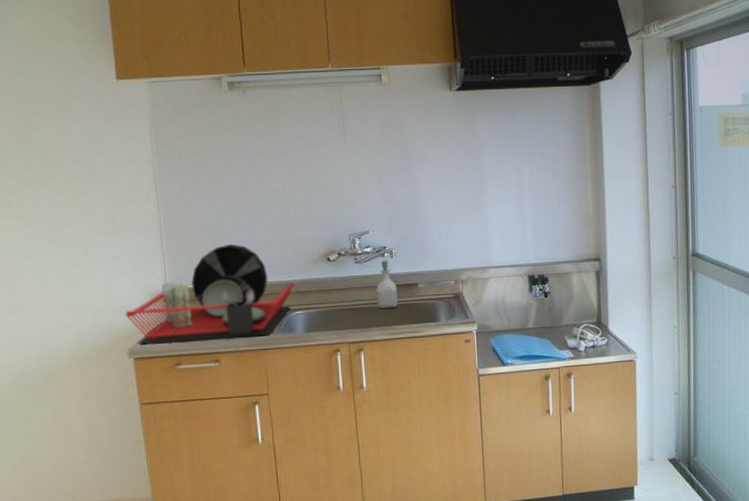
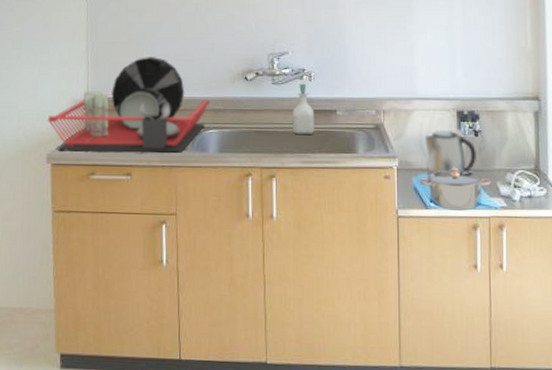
cooking pot: none [497,326,561,365] -> present [419,167,492,211]
kettle: none [501,294,547,343] -> present [425,131,477,184]

